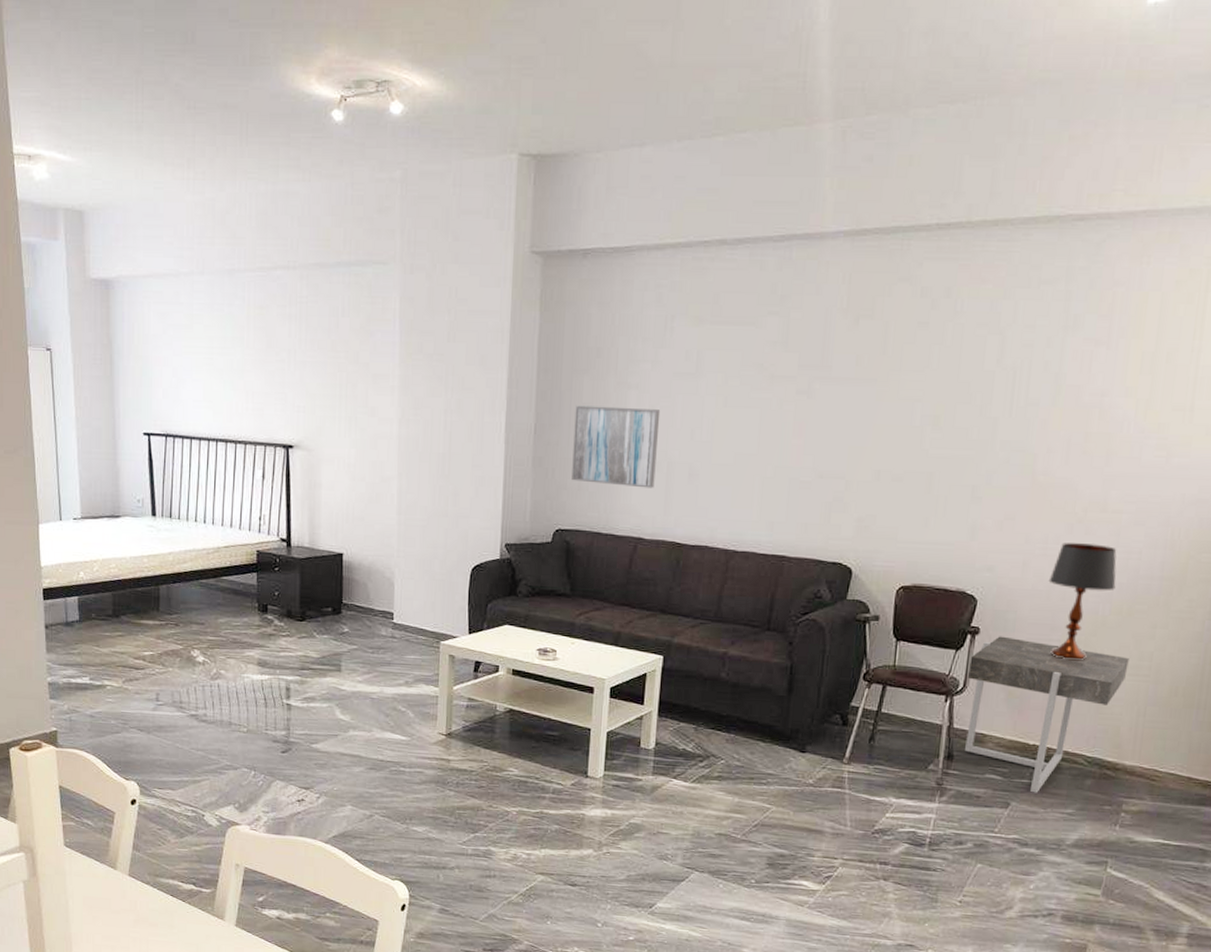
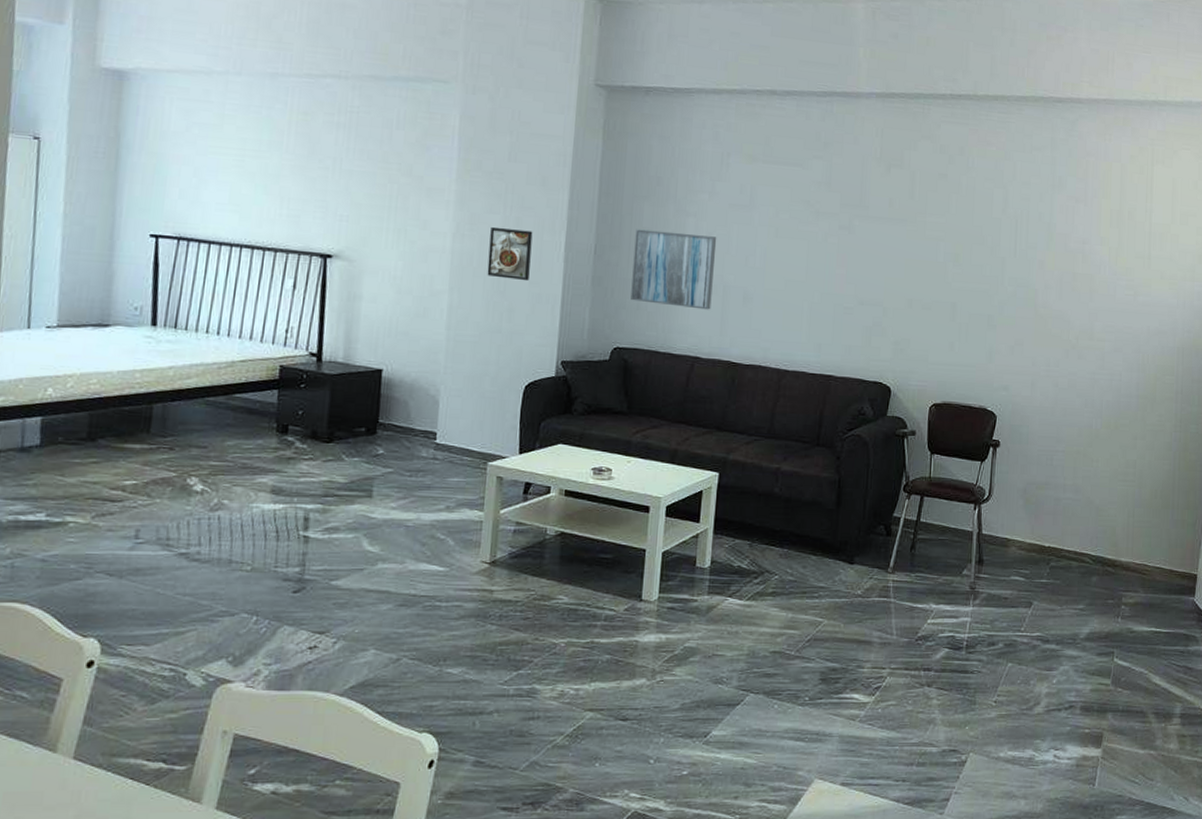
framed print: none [432,410,474,464] -> present [487,226,533,281]
side table: present [965,636,1129,793] -> none [991,448,1118,592]
table lamp: present [1048,543,1117,661] -> none [1052,366,1104,469]

